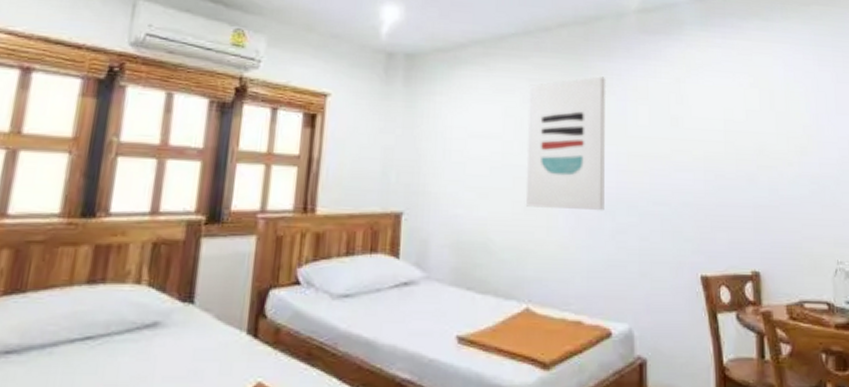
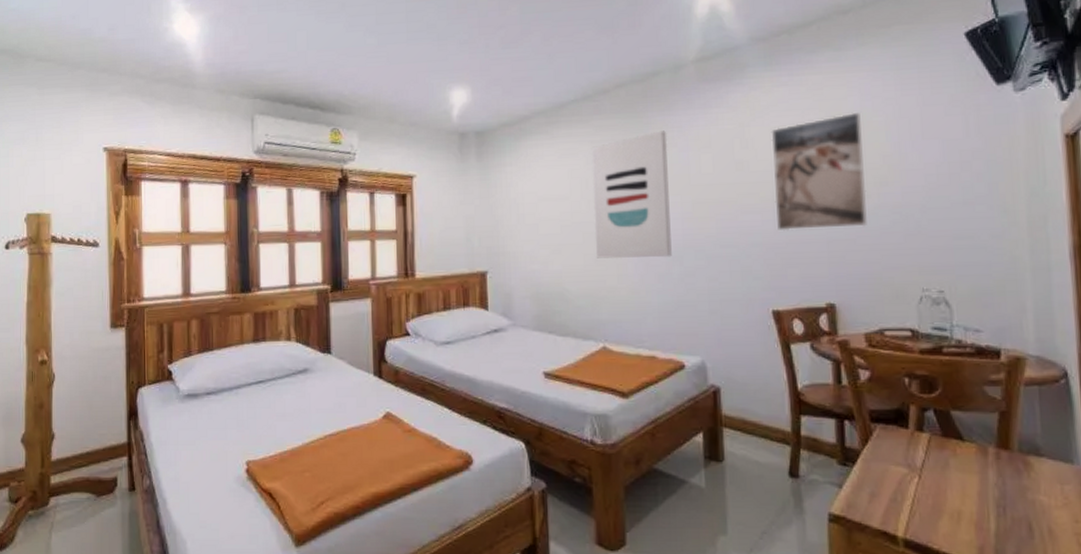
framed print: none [704,80,789,195] -> present [771,112,867,231]

